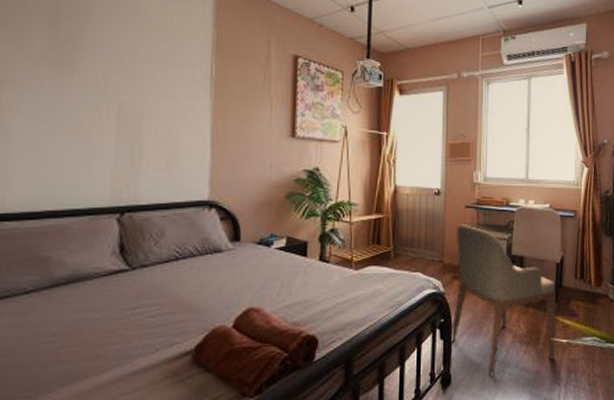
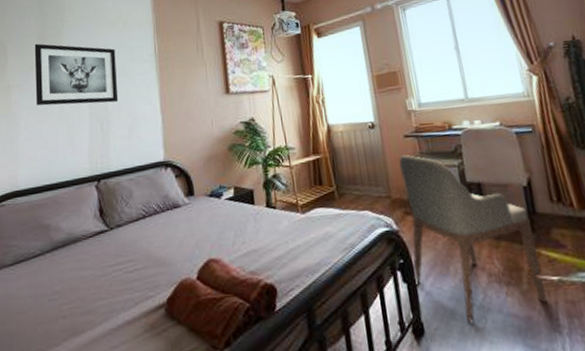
wall art: none [39,32,159,125] -> present [34,43,119,106]

